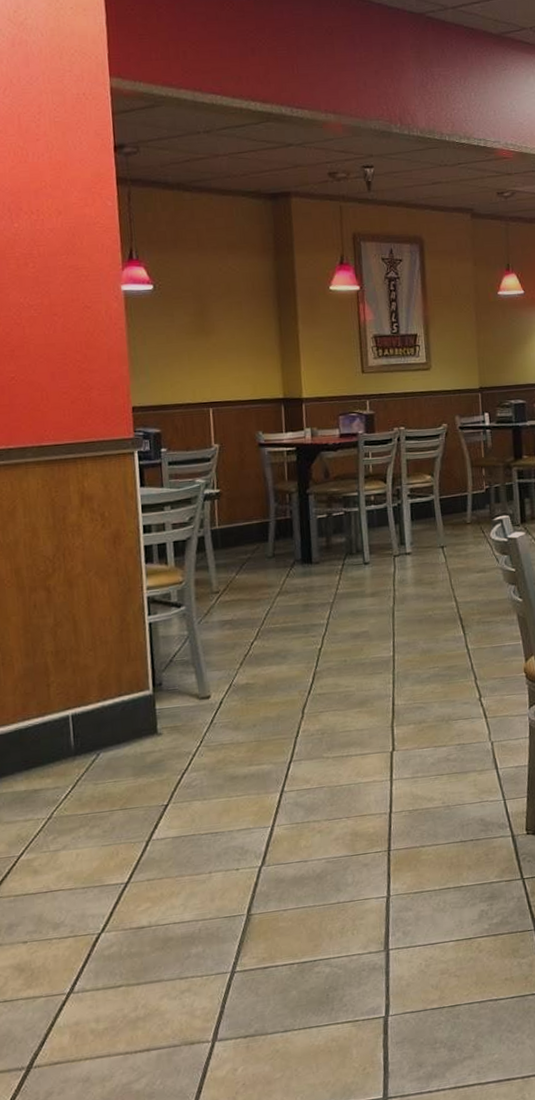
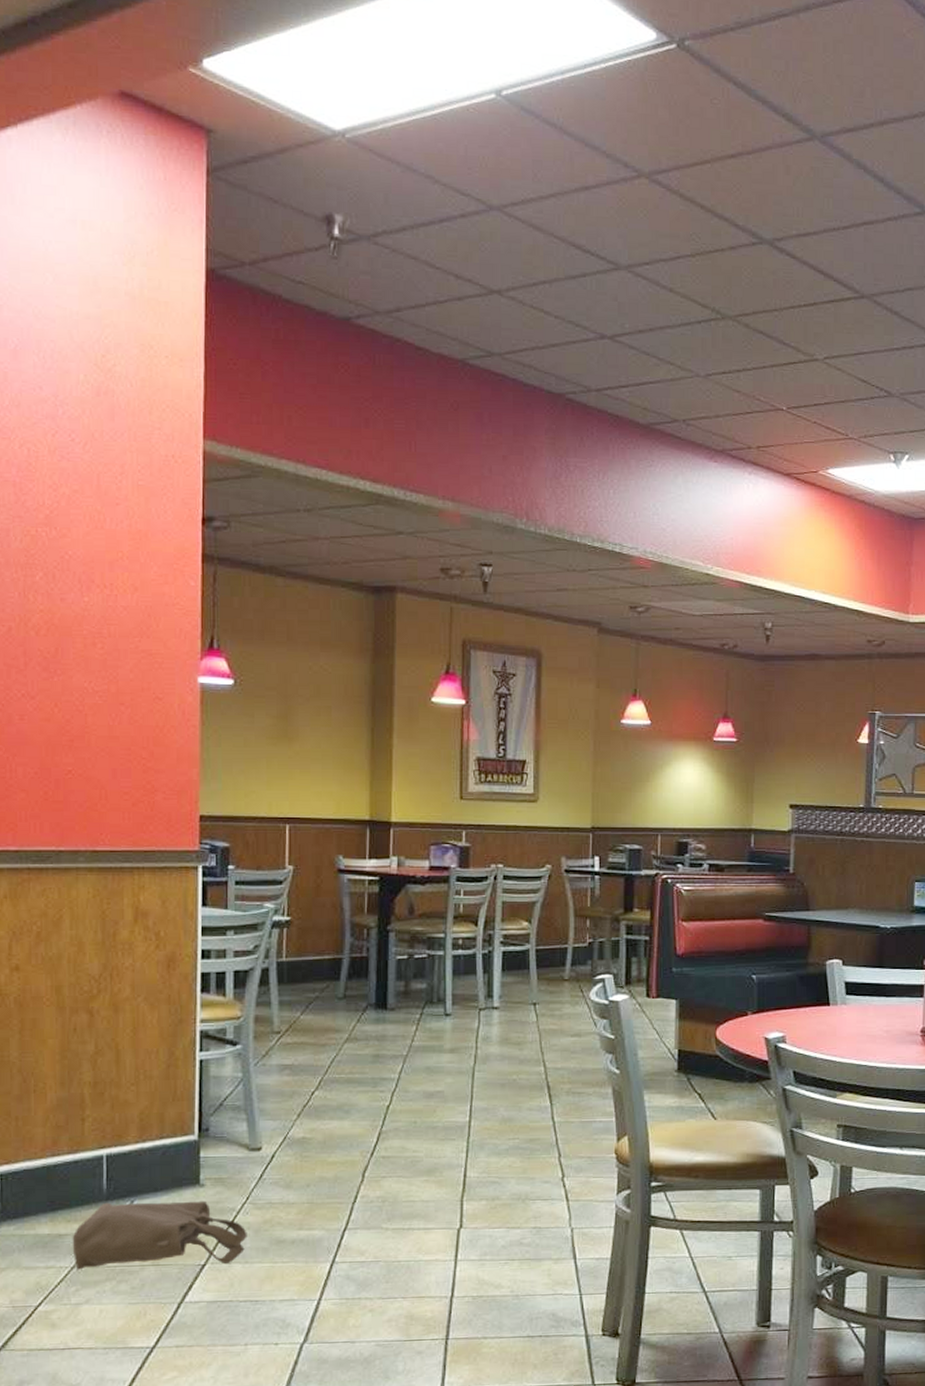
tote bag: none [46,747,204,820] -> present [72,1200,247,1270]

